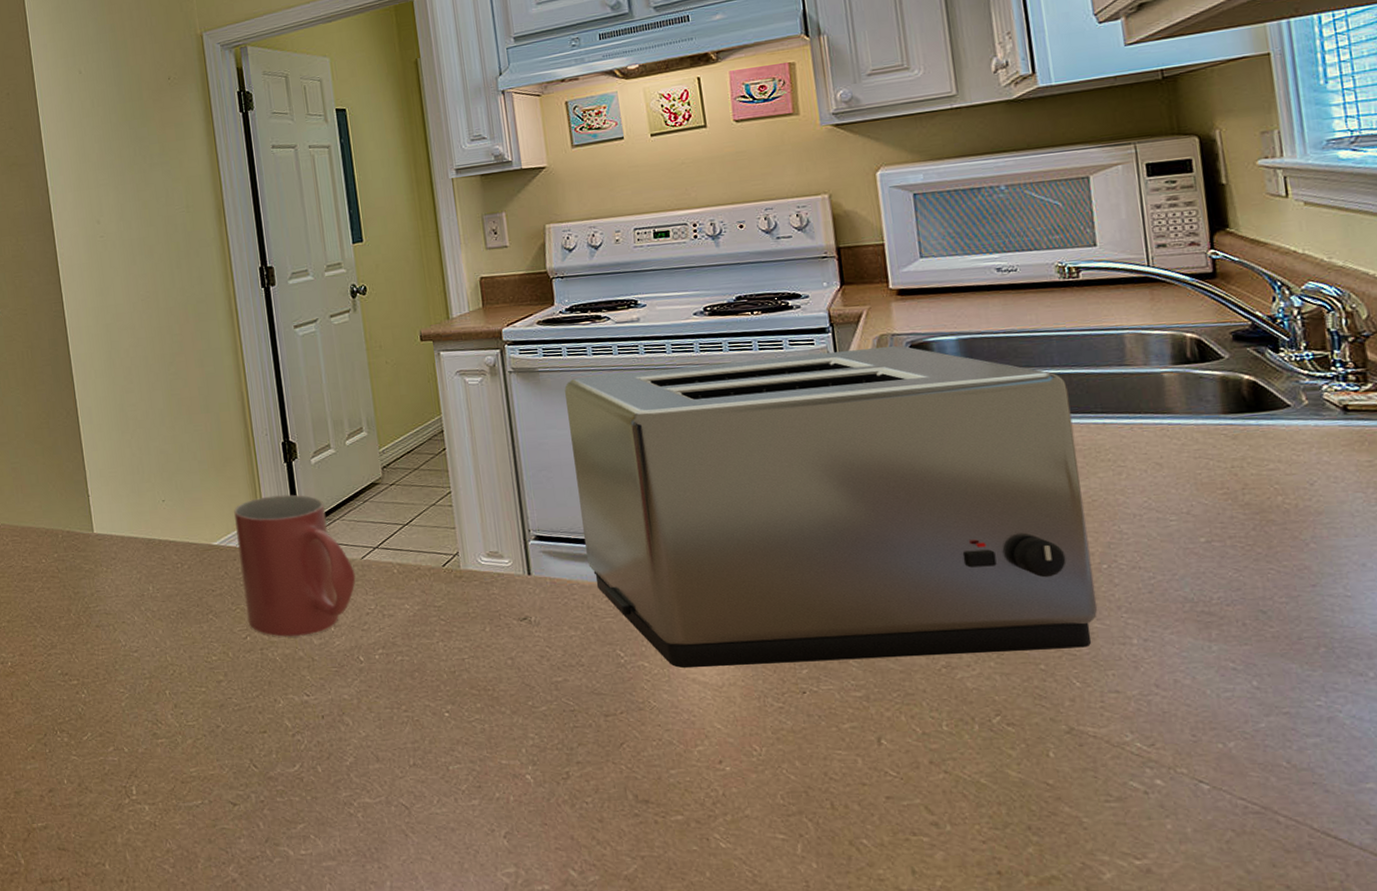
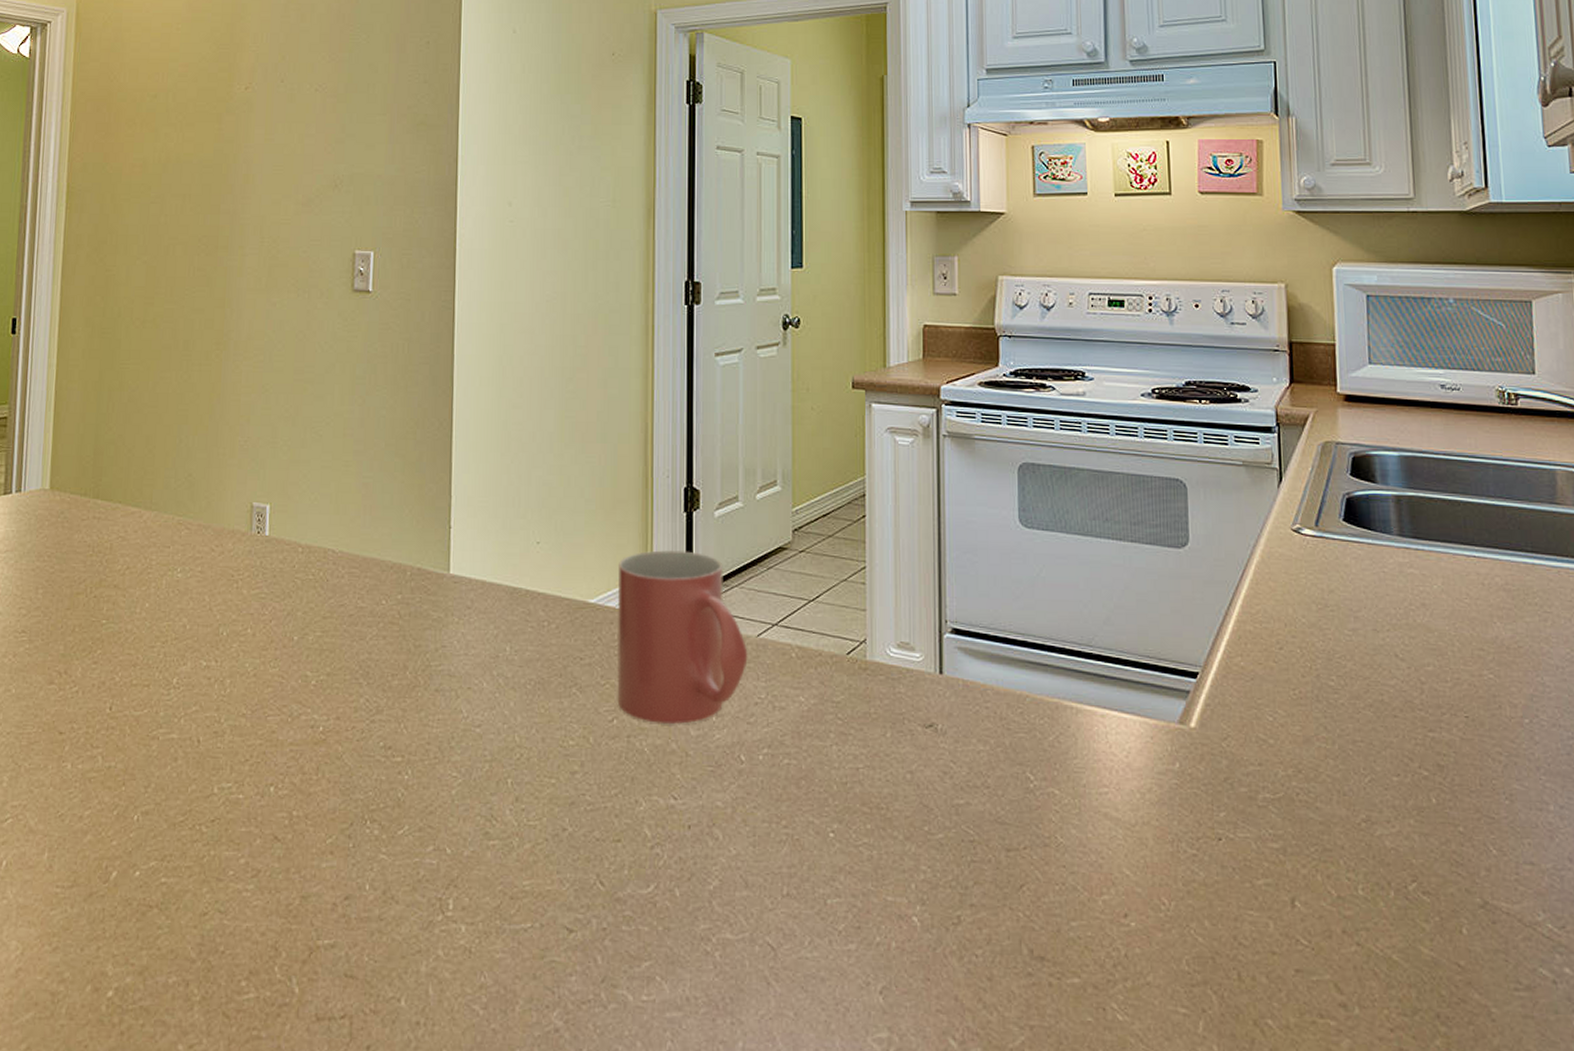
toaster: present [564,346,1098,669] -> none [1000,451,1518,811]

